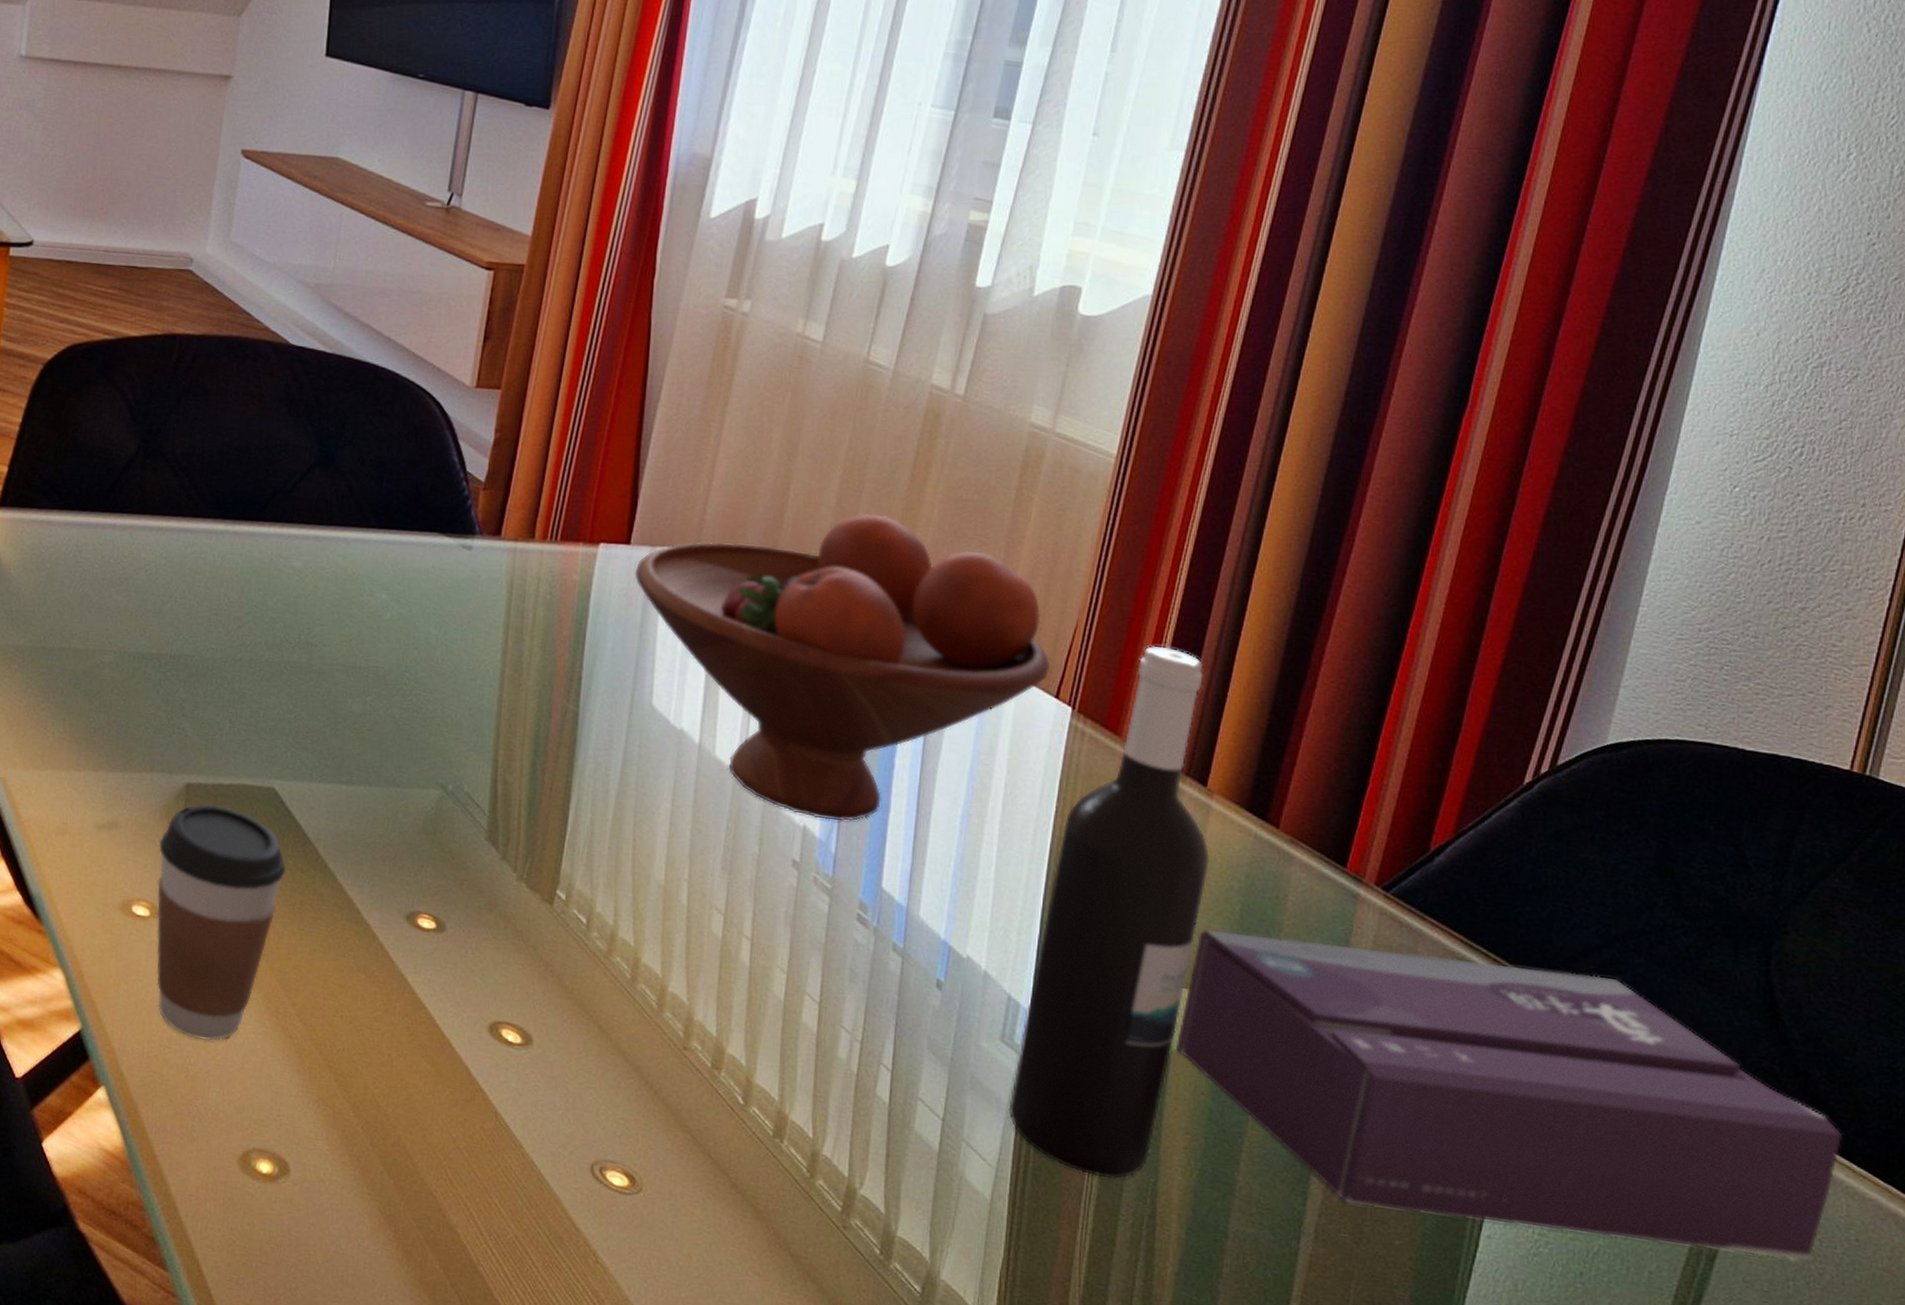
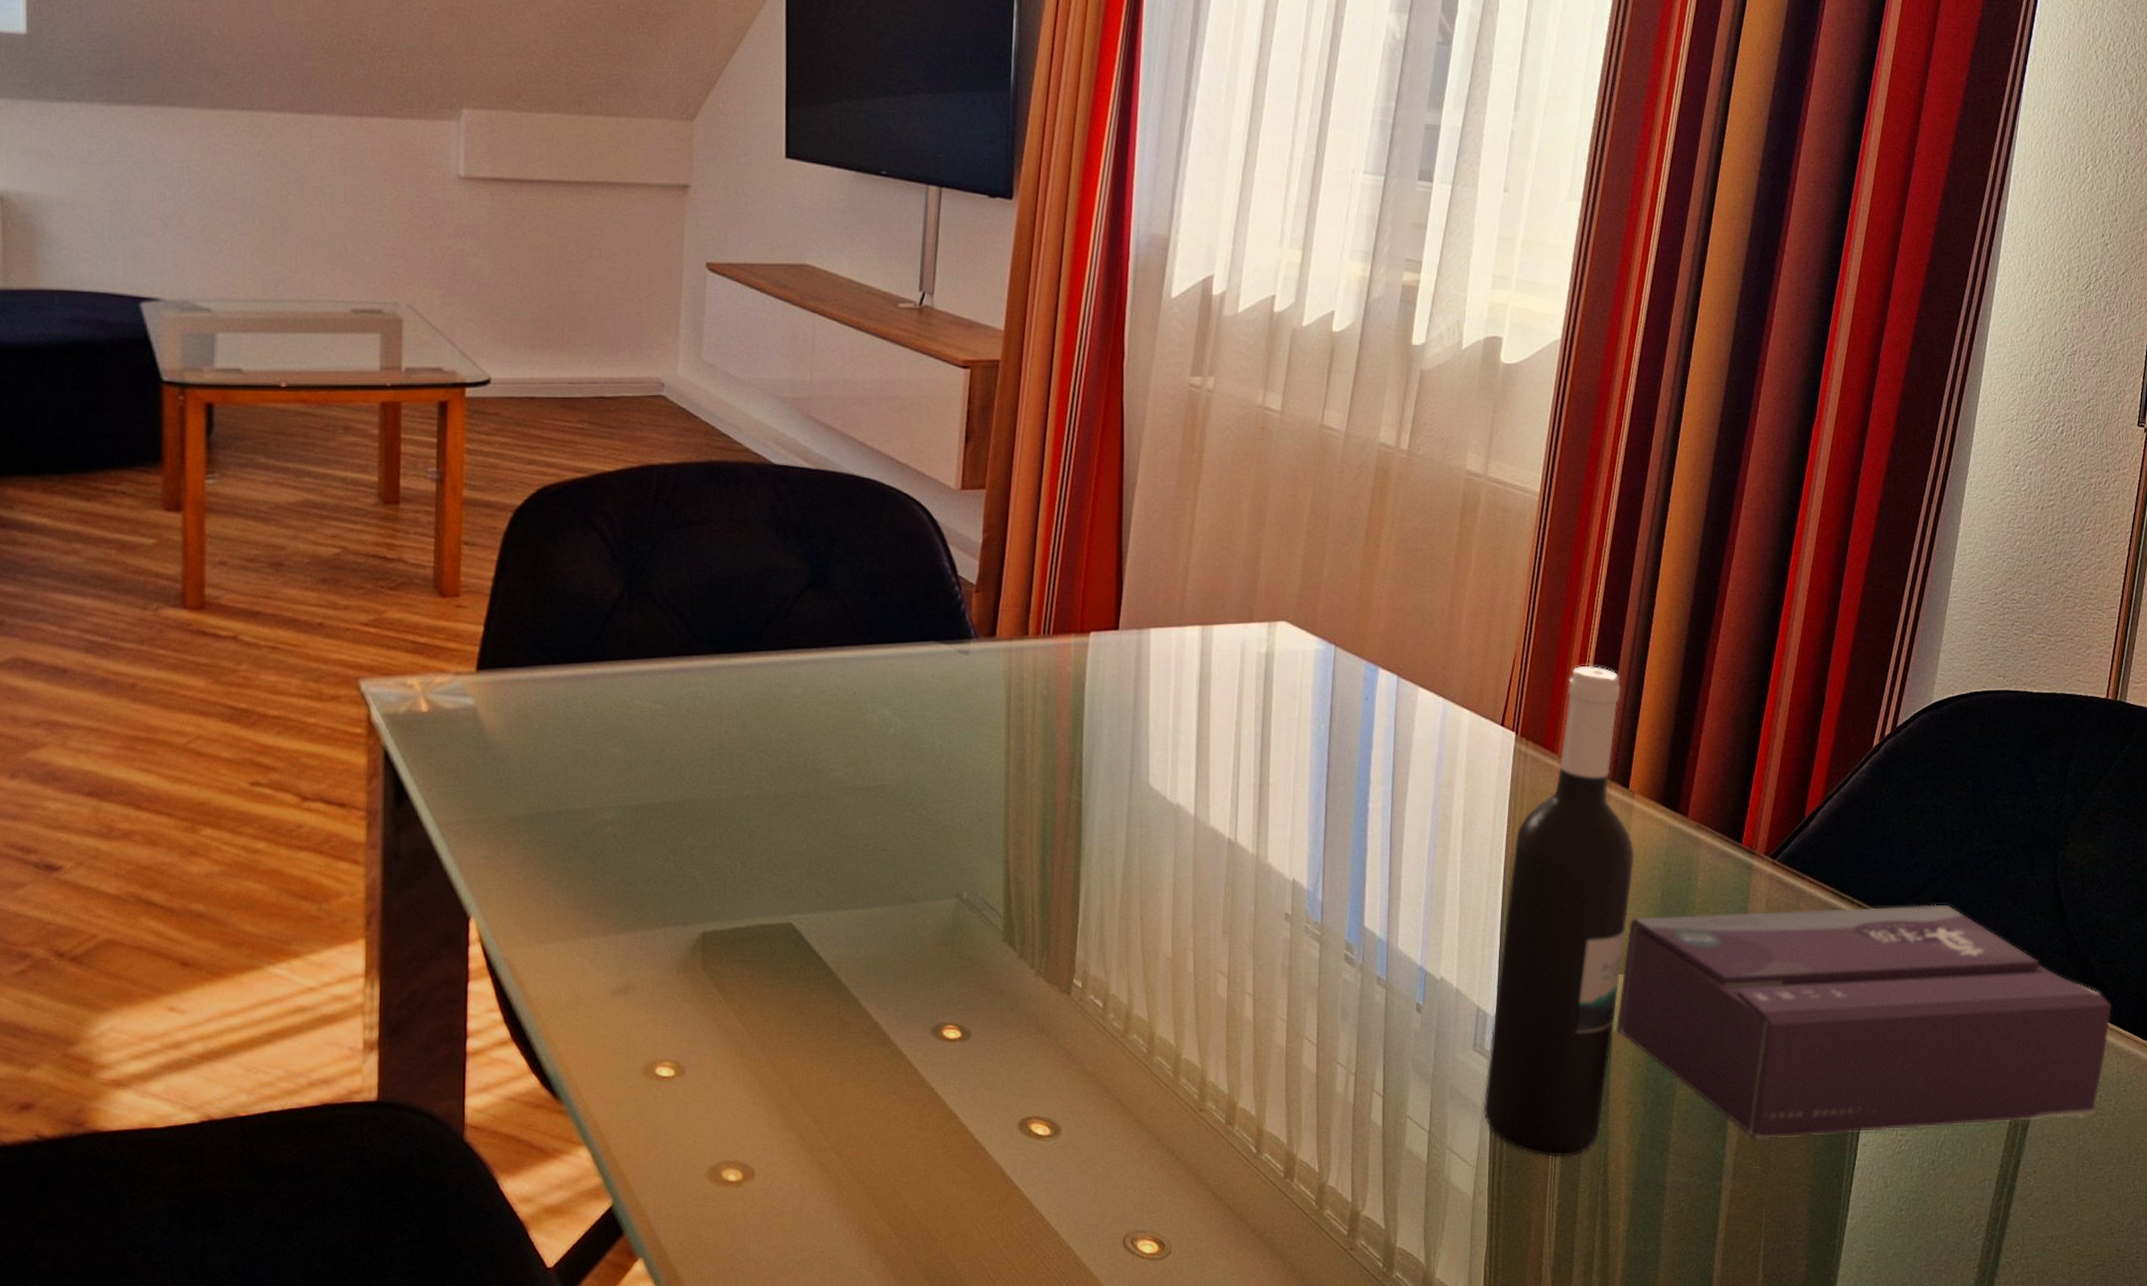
coffee cup: present [156,804,286,1041] -> none [677,949,810,1192]
fruit bowl: present [634,513,1051,822] -> none [1125,573,1496,871]

